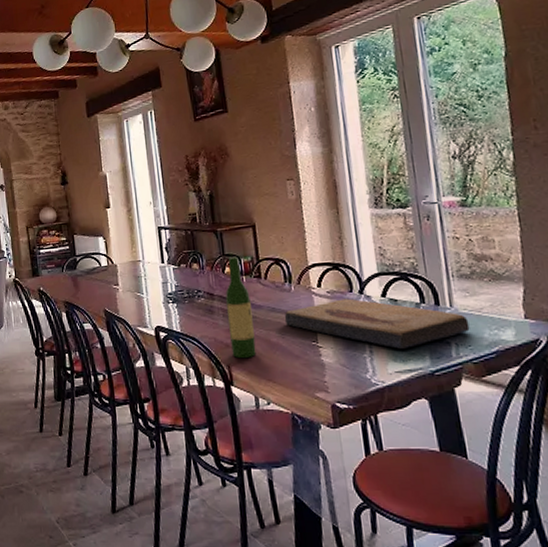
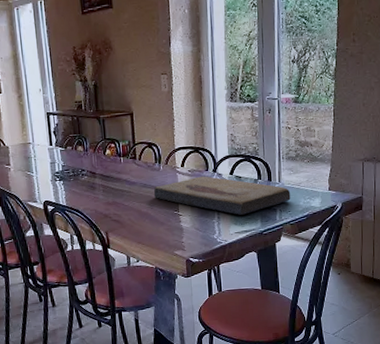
wine bottle: present [225,256,257,359] -> none [105,140,130,226]

